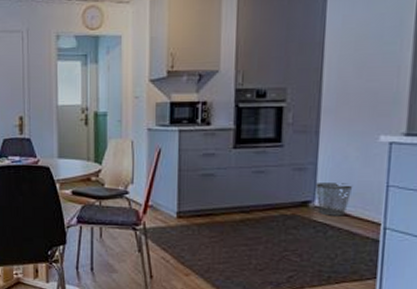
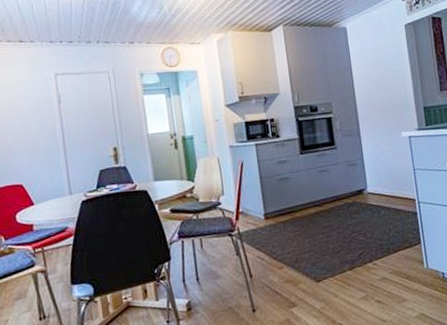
wastebasket: present [316,183,353,216] -> none [365,171,392,199]

